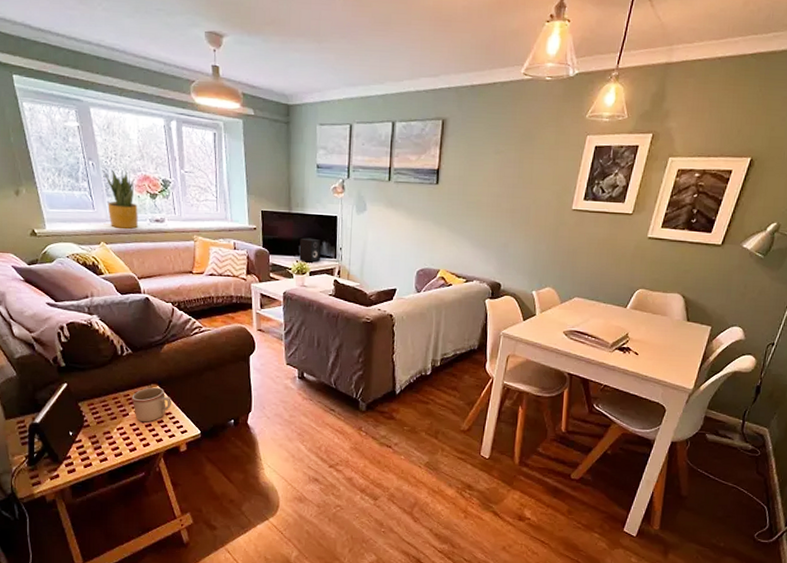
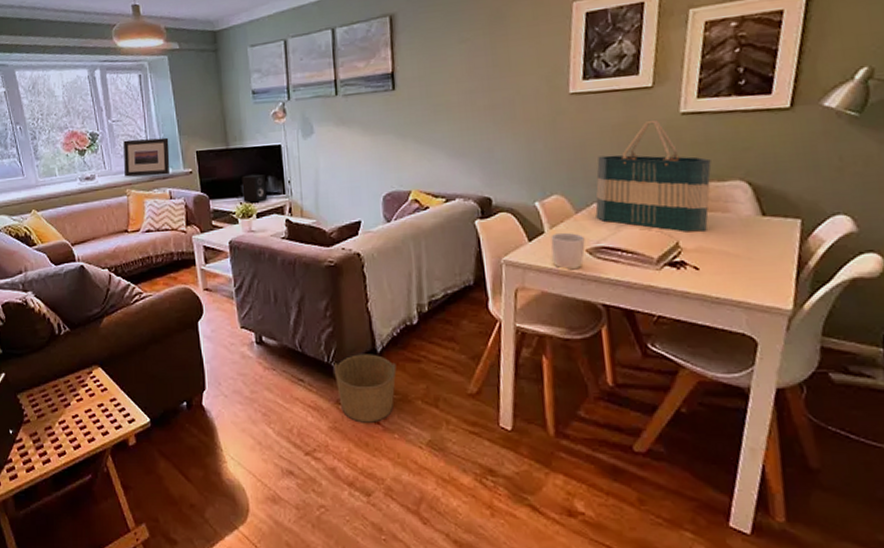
planter: present [102,170,138,229] -> none [29,130,68,193]
mug: present [131,387,171,423] -> none [72,369,115,413]
picture frame: none [193,191,237,228] -> present [123,137,171,177]
basket: none [360,394,410,447] -> present [333,354,397,423]
mug: none [537,316,564,346] -> present [550,232,585,270]
tote bag: none [575,239,661,328] -> present [595,119,712,233]

